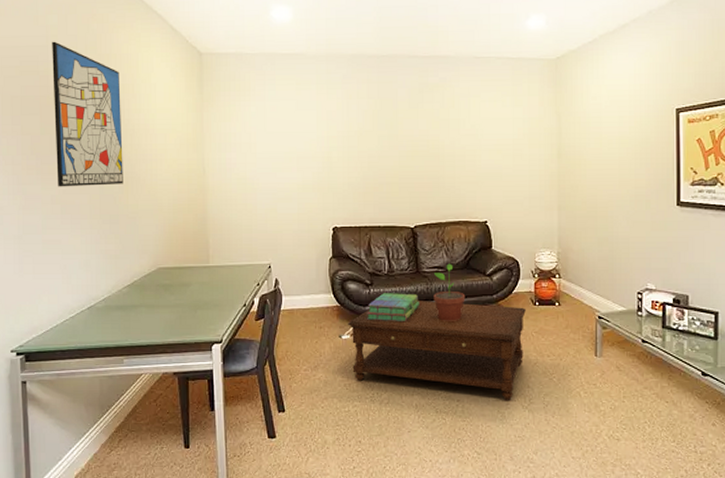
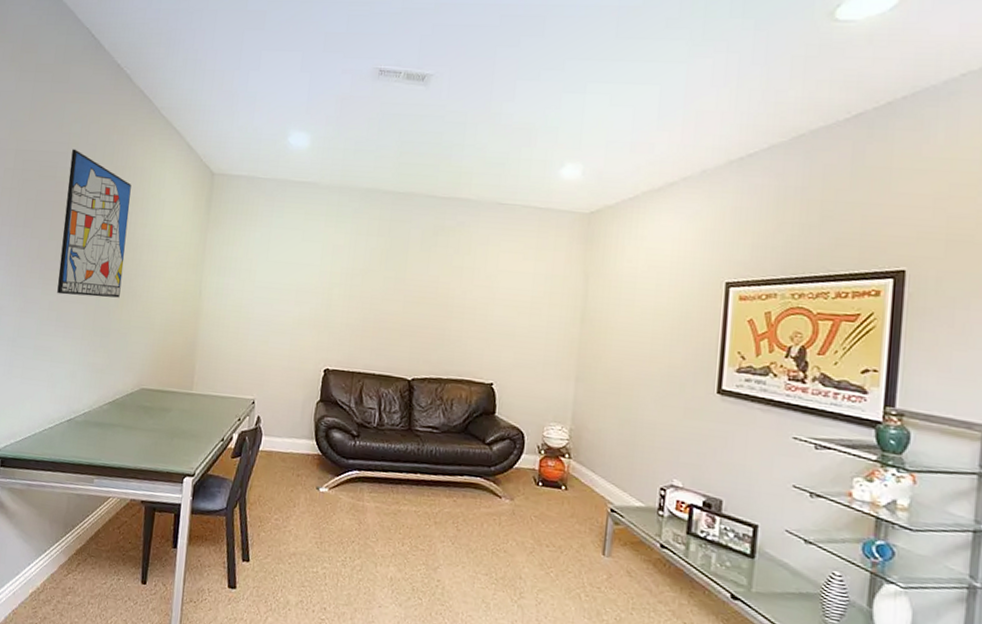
coffee table: present [348,301,526,400] -> none [326,461,527,590]
stack of books: present [367,293,419,322] -> none [349,447,408,483]
potted plant: present [433,263,466,321] -> none [423,424,460,491]

